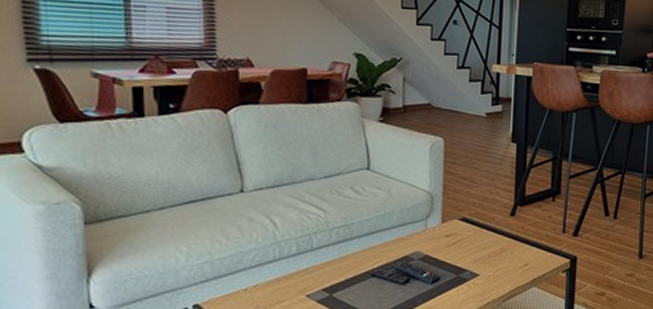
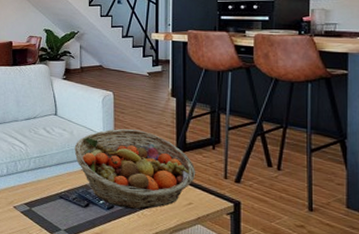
fruit basket: none [392,183,534,279] -> present [74,129,196,210]

